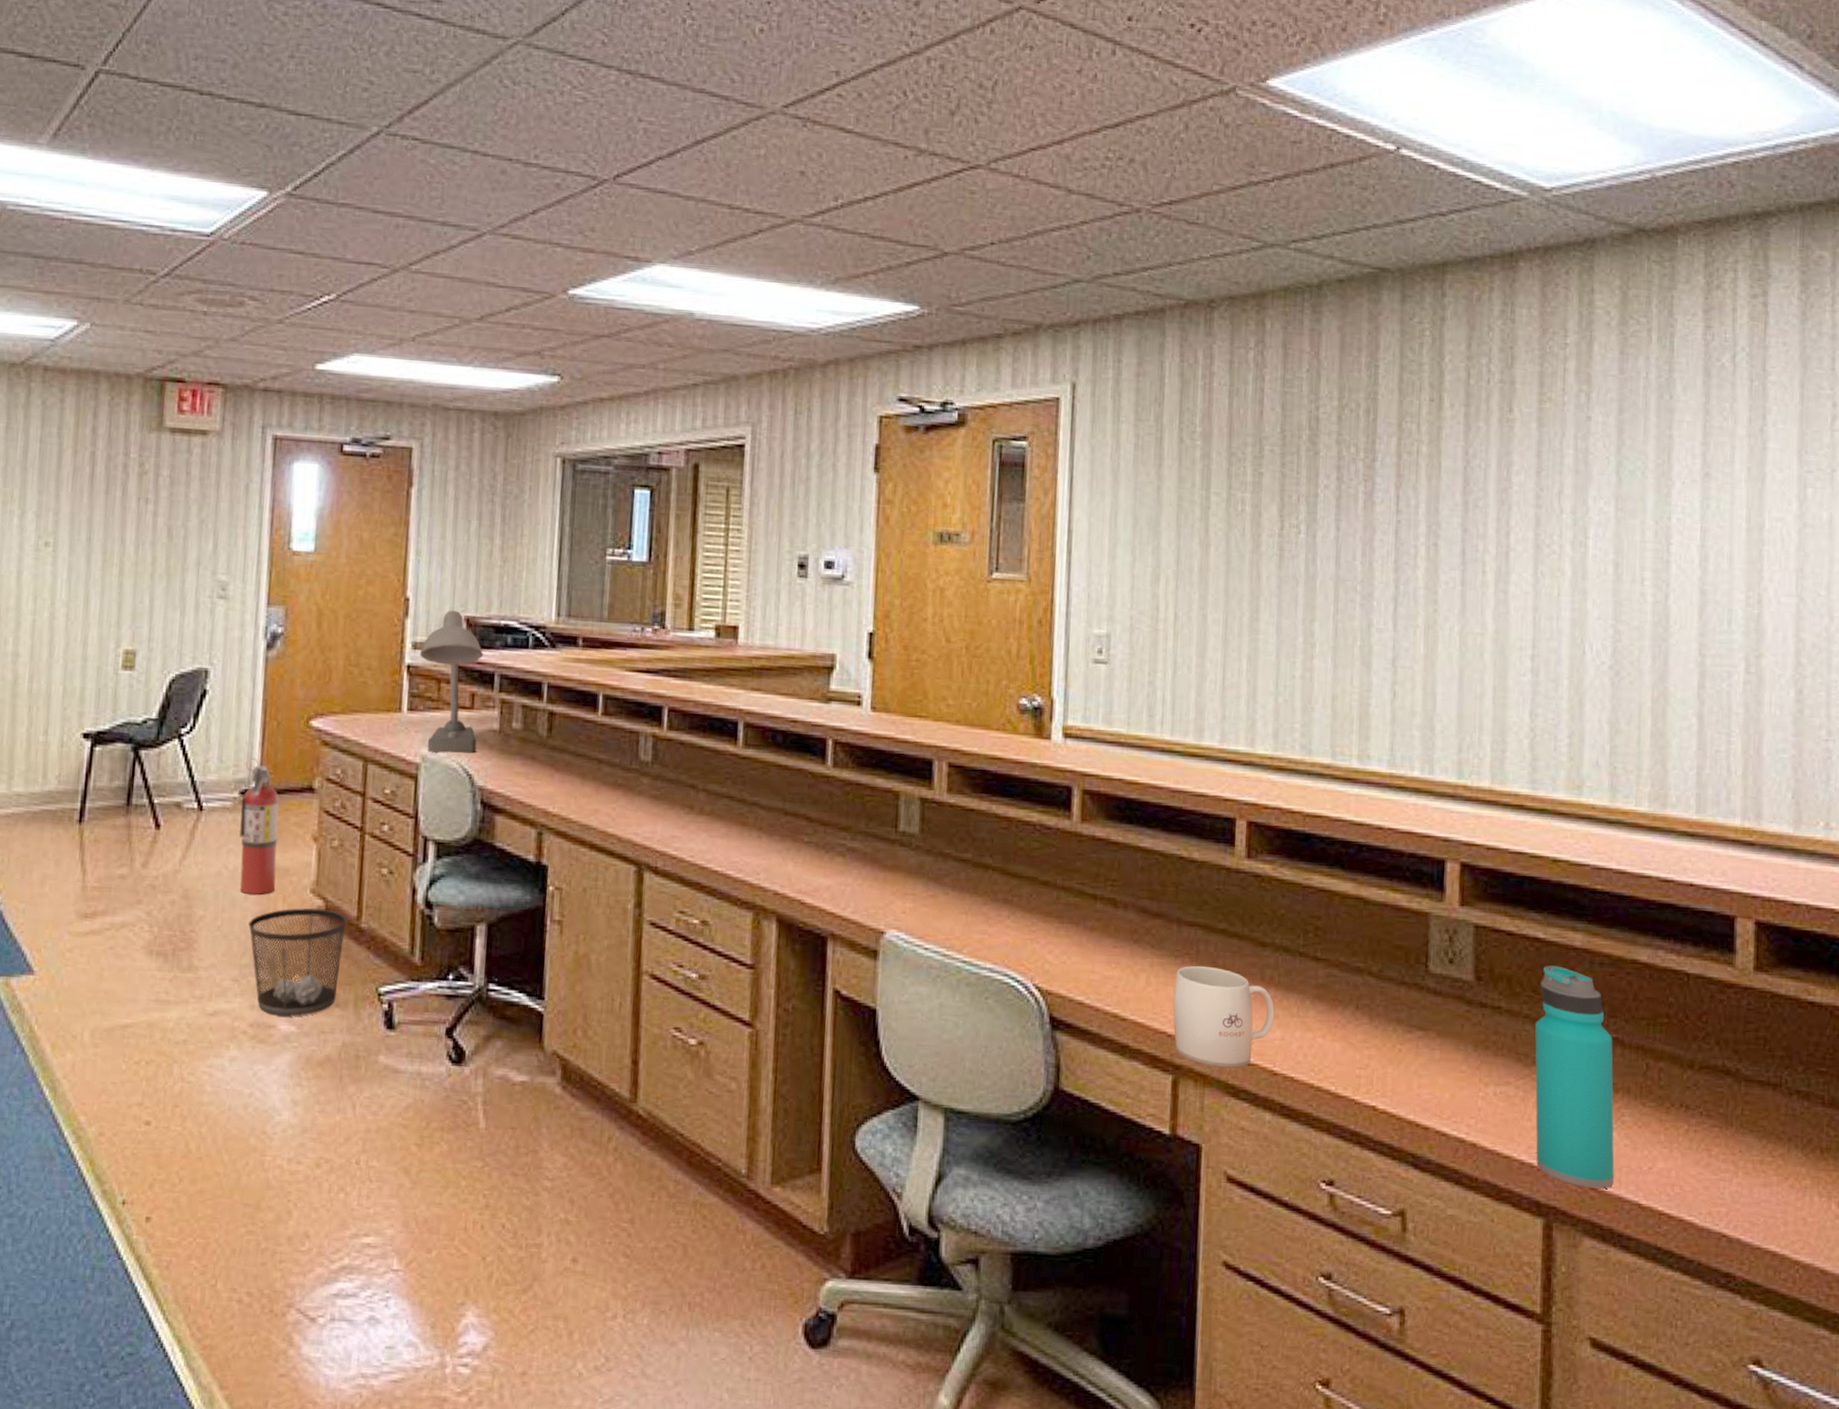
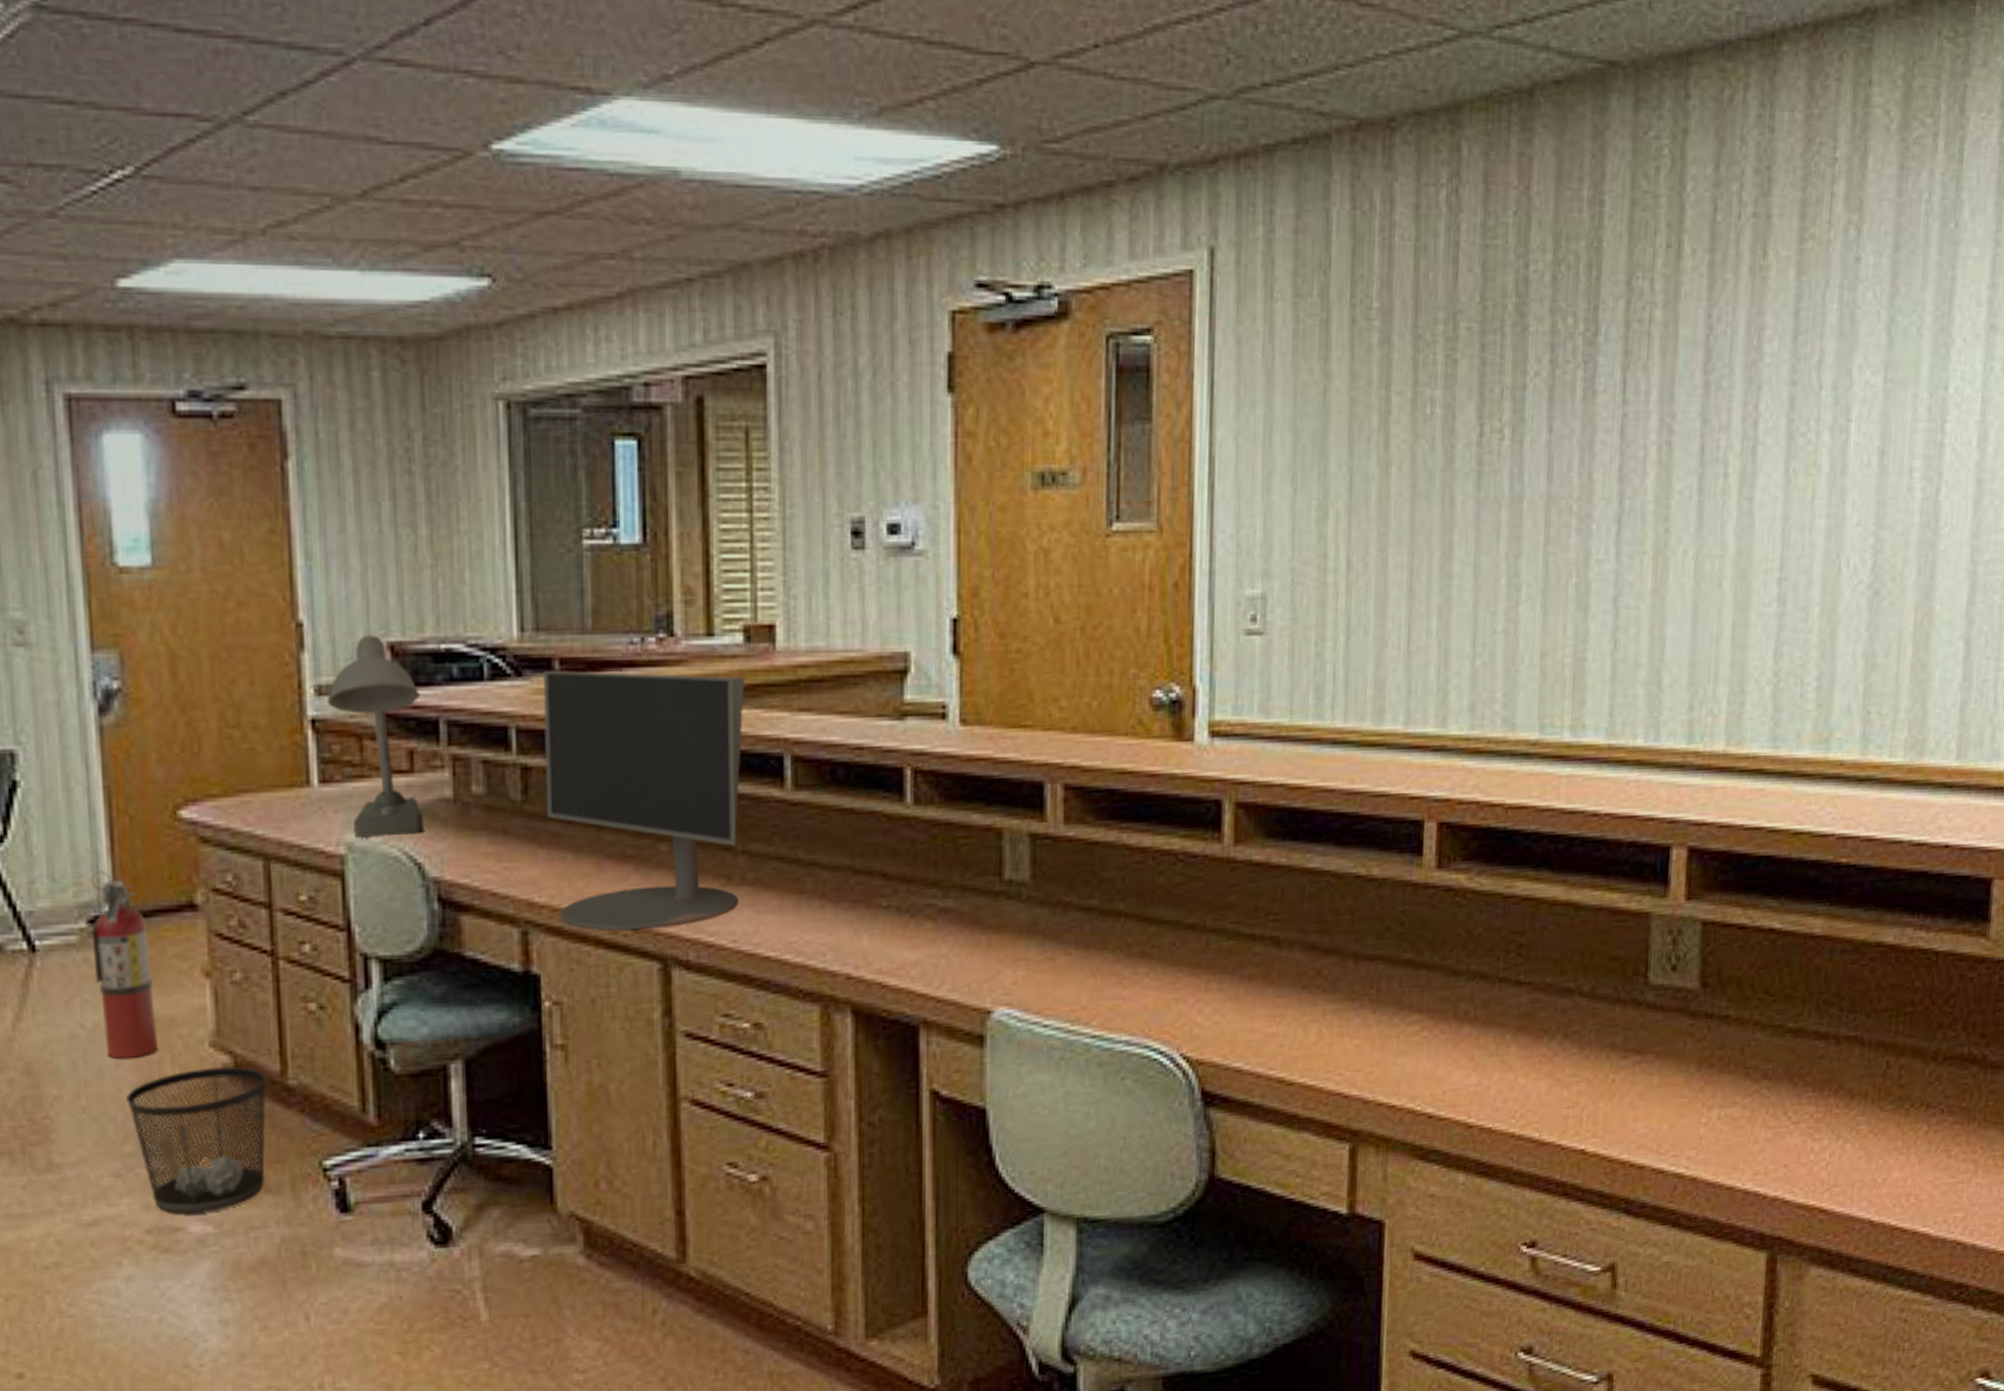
computer monitor: none [564,646,714,841] -> present [543,671,745,932]
mug: present [1172,965,1275,1069] -> none [1349,1007,1470,1128]
water bottle: present [1535,965,1614,1190] -> none [1761,959,1852,1212]

